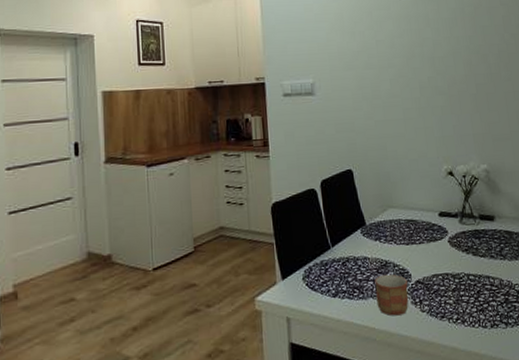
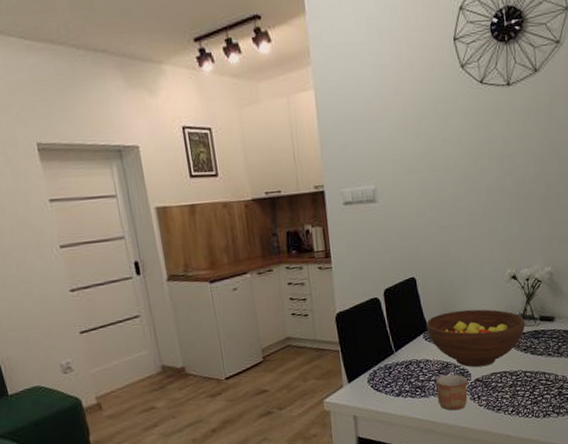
fruit bowl: none [363,204,465,268] -> present [426,309,526,368]

